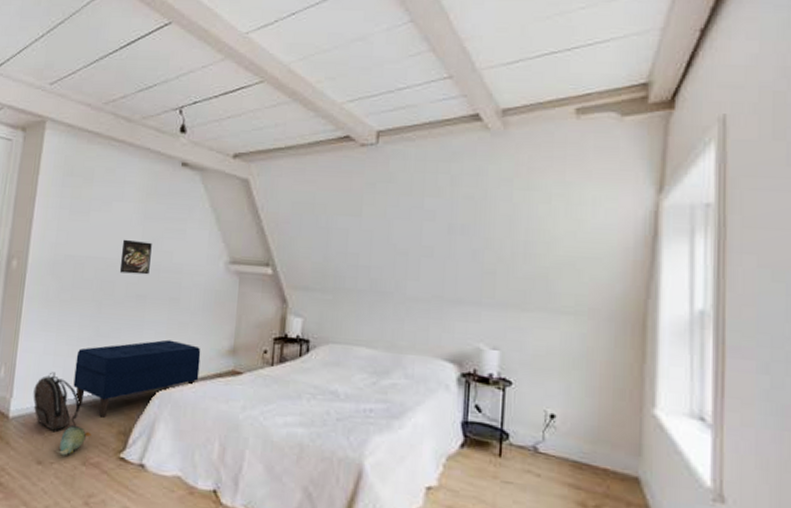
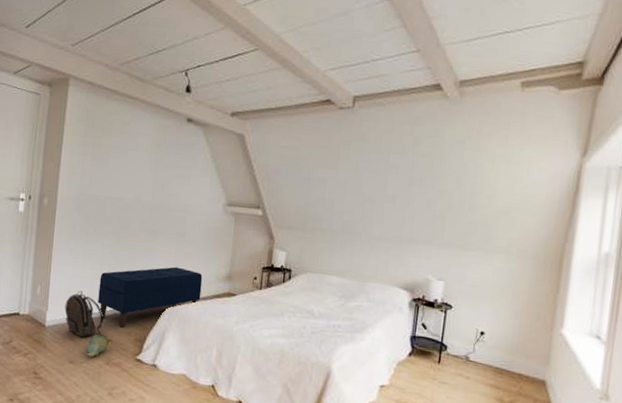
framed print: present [119,239,152,275] -> none [134,183,162,214]

